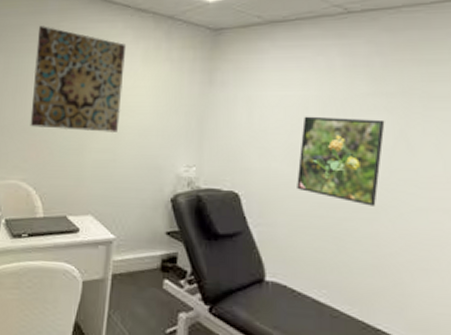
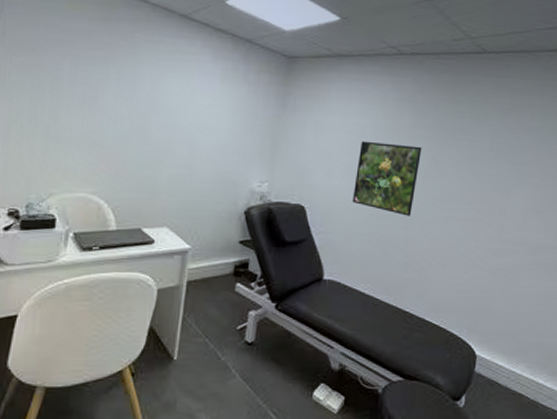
wall art: present [30,26,127,132] -> none [101,35,205,148]

